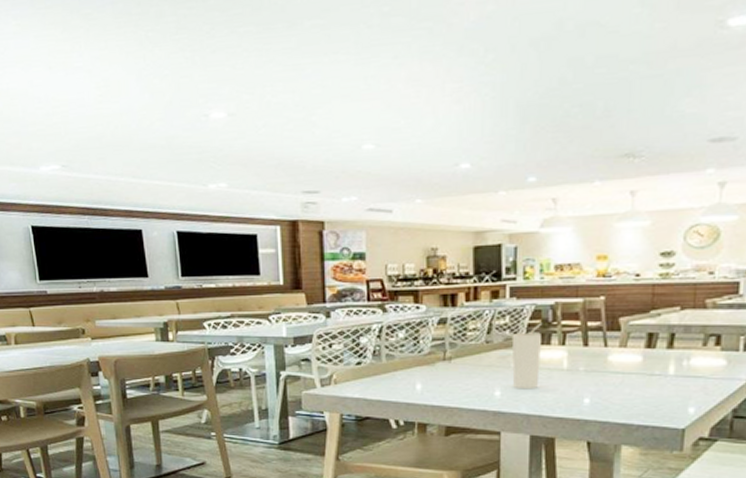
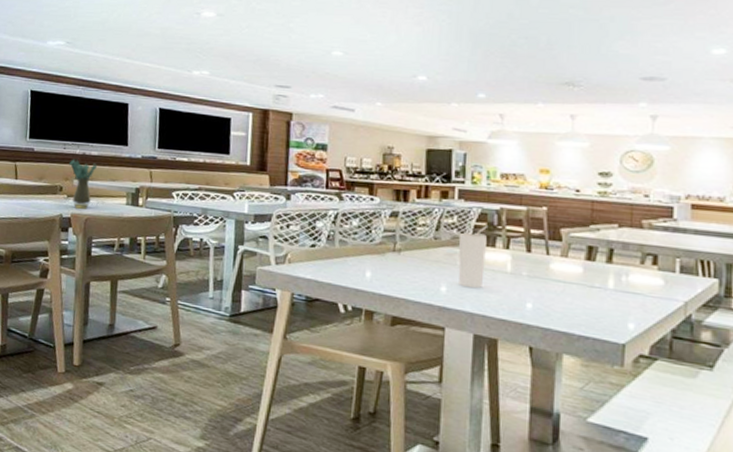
vase: none [88,296,119,352] -> present [69,157,98,211]

